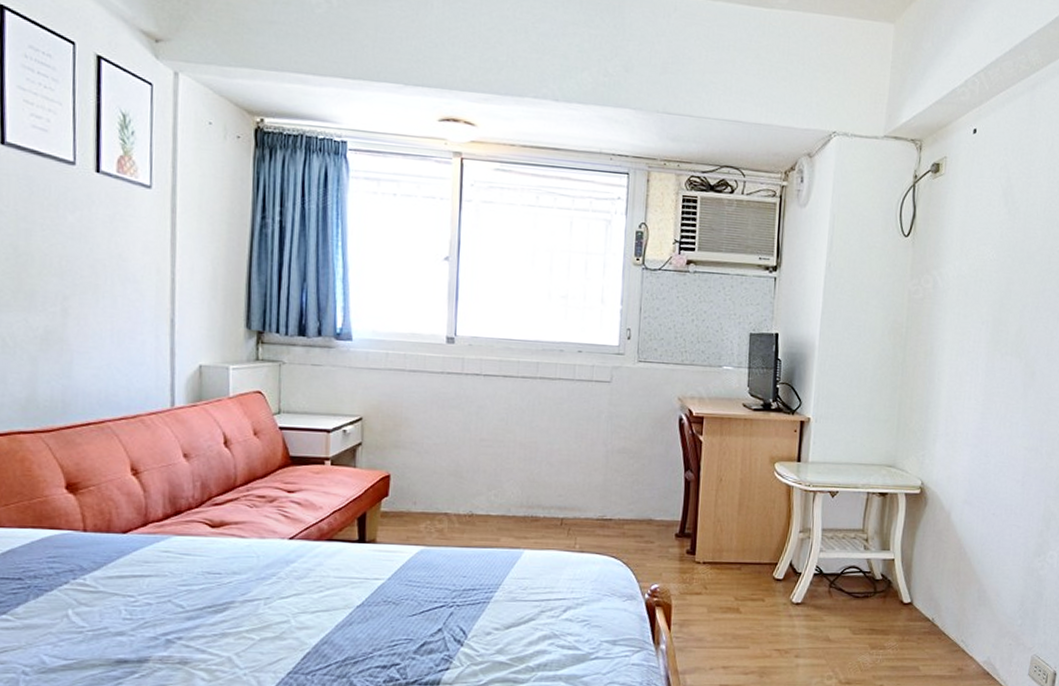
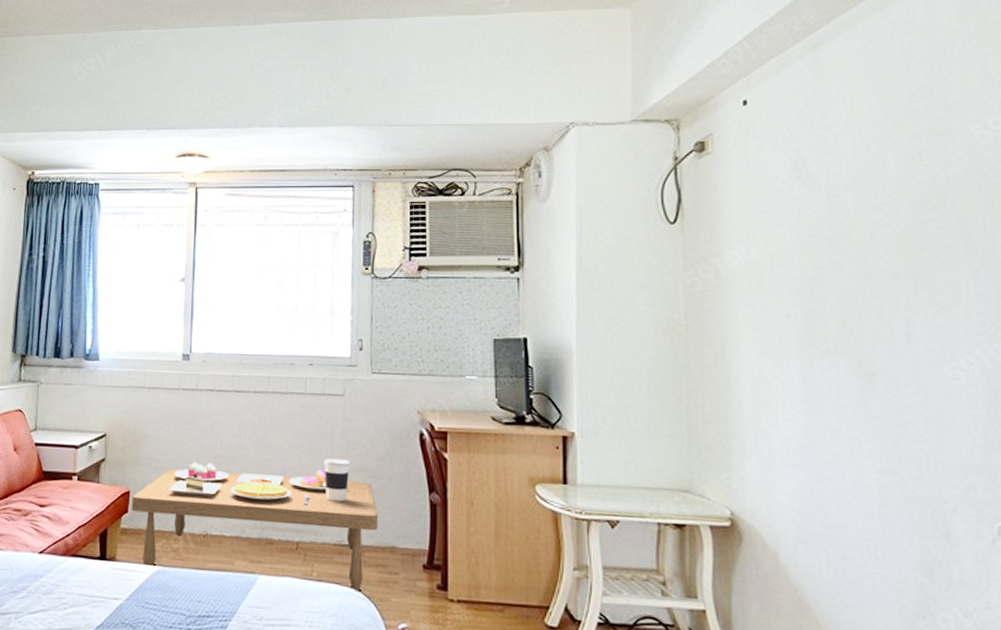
coffee table: none [392,441,638,560] -> present [131,458,378,593]

